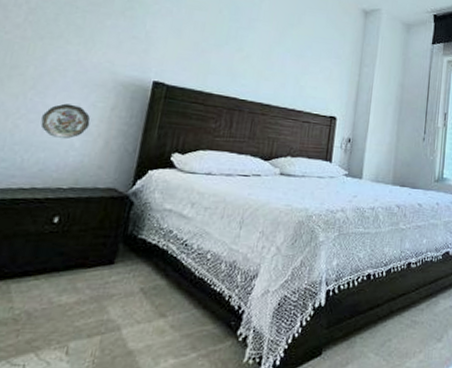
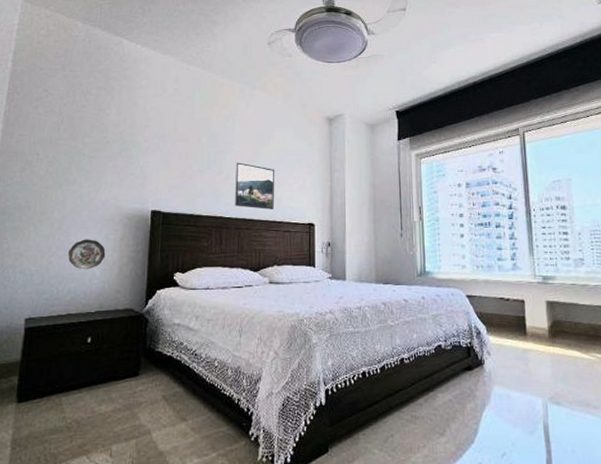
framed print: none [252,42,302,97] -> present [235,162,275,209]

